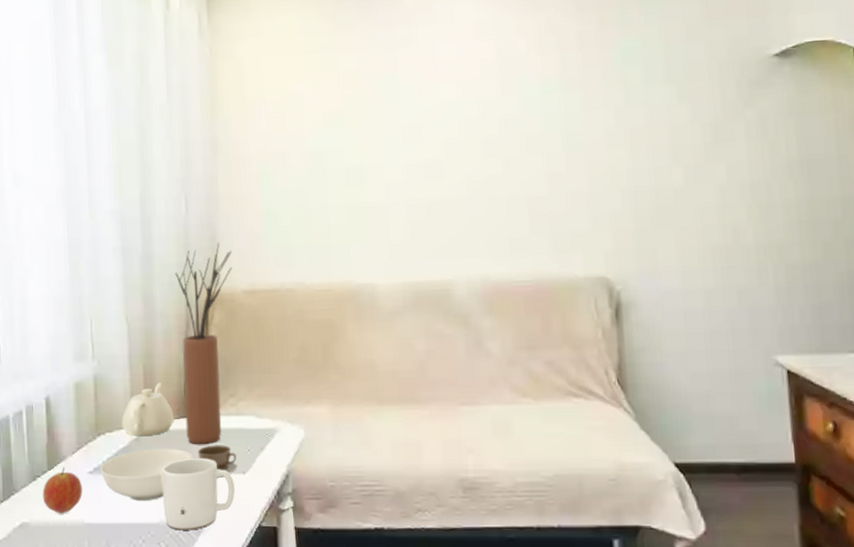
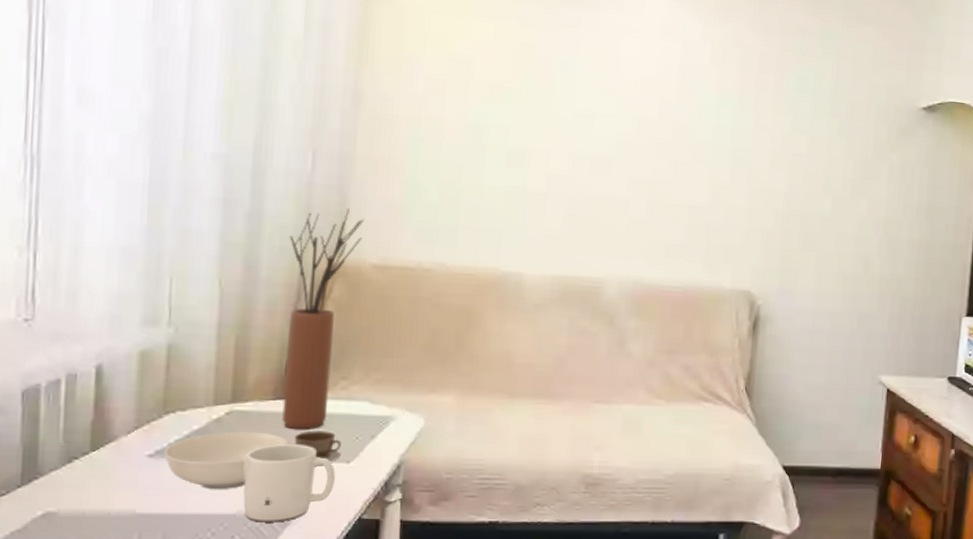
fruit: present [42,467,83,514] -> none [79,448,138,503]
teapot: present [121,382,175,437] -> none [198,358,270,418]

